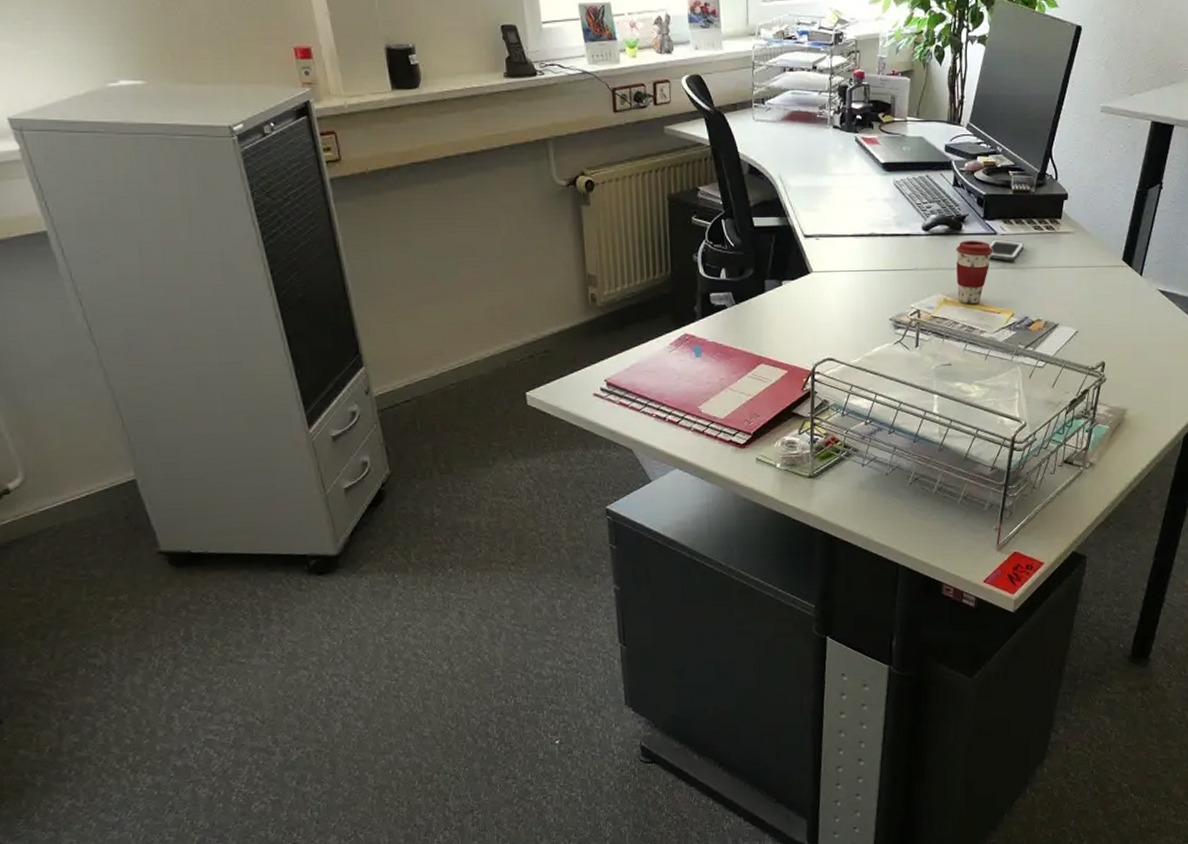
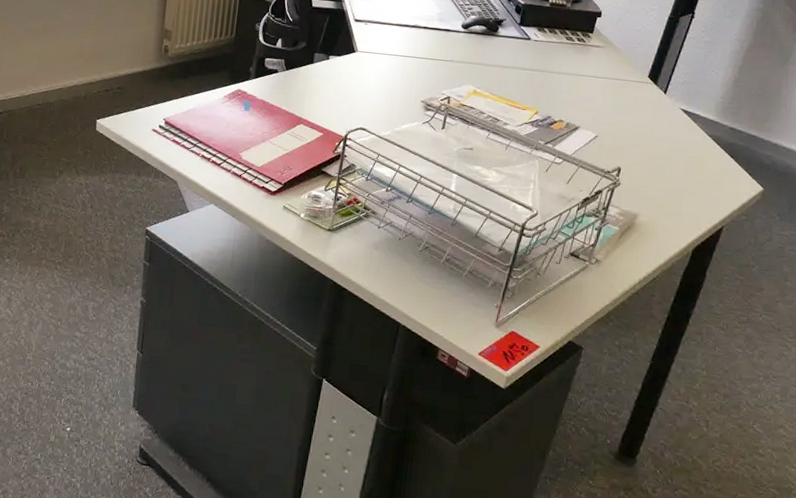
coffee cup: present [956,240,993,305] -> none [486,41,524,99]
cell phone: present [989,239,1025,261] -> none [520,44,556,65]

